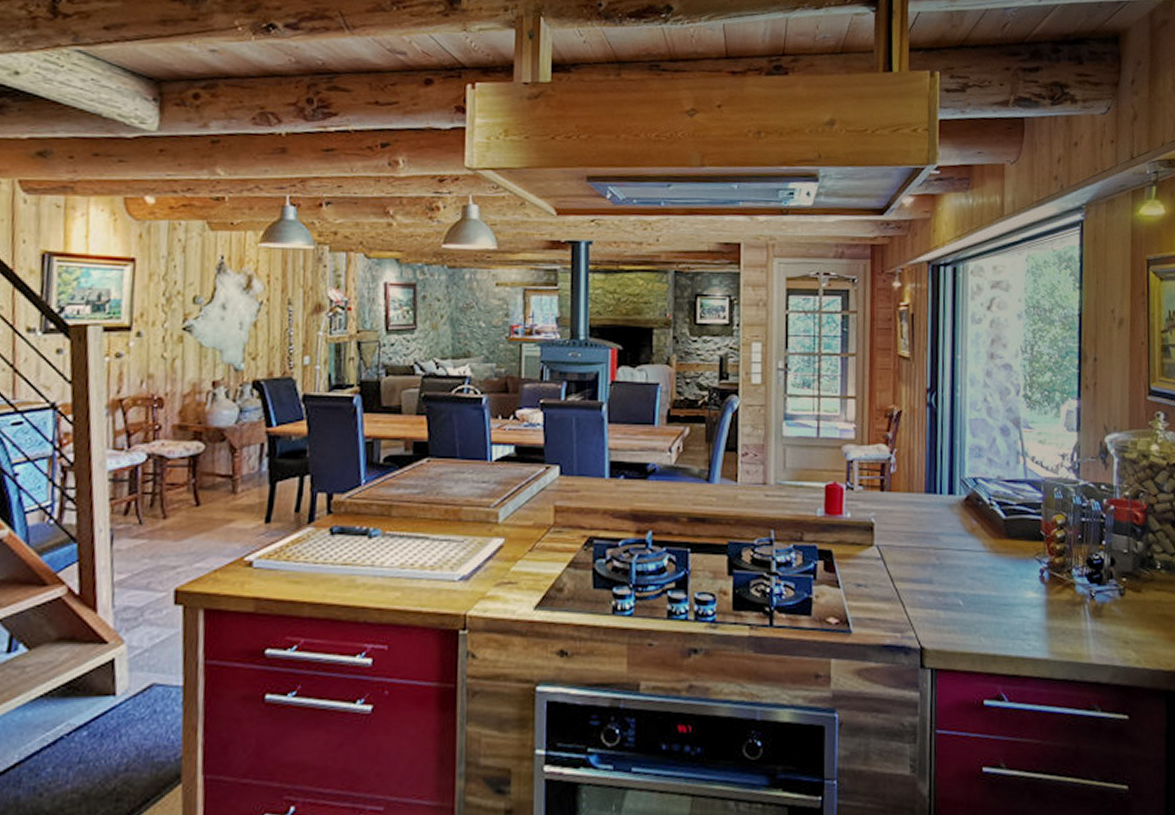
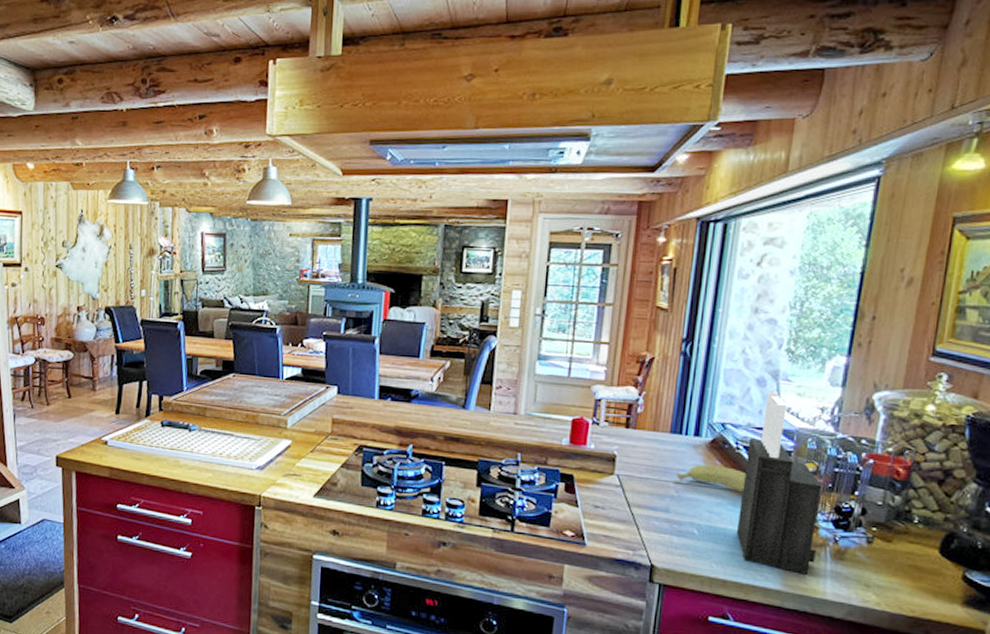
banana: none [936,525,1002,552] -> present [676,464,746,492]
knife block: none [999,441,1076,638] -> present [736,392,822,575]

